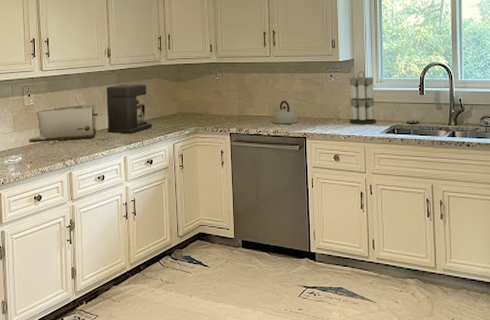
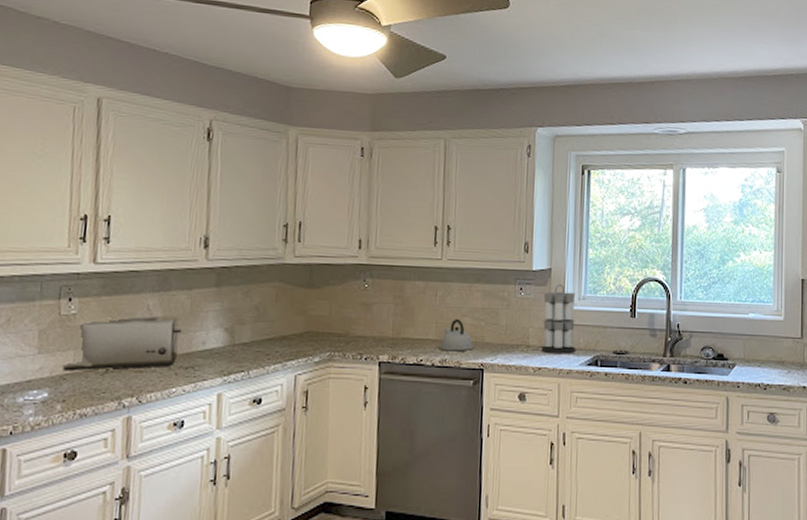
coffee maker: present [106,84,152,133] -> none [194,288,265,359]

